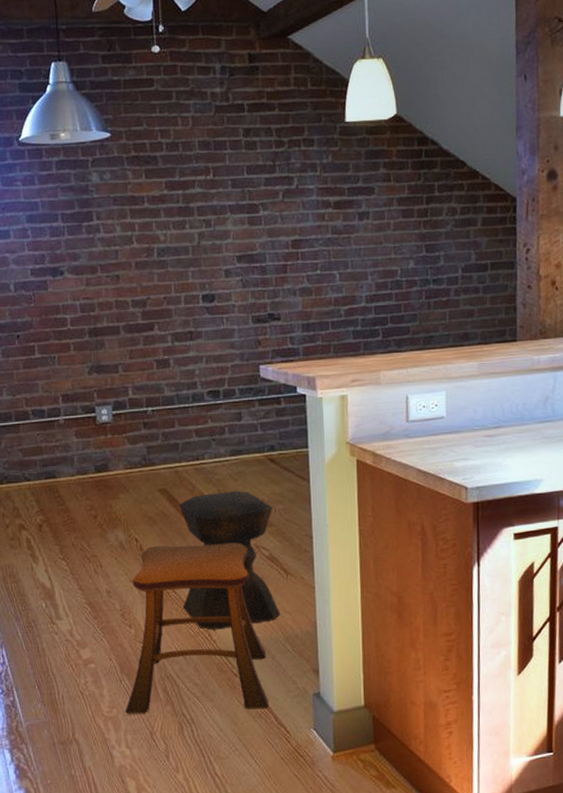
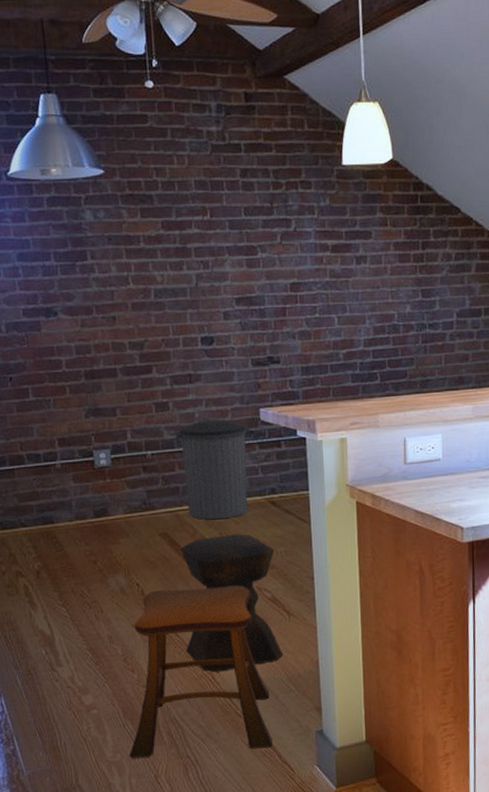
trash can: none [175,373,250,476] -> present [175,417,250,520]

